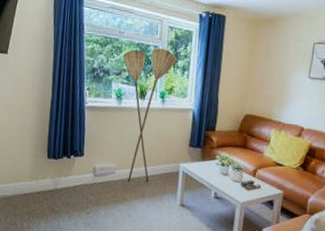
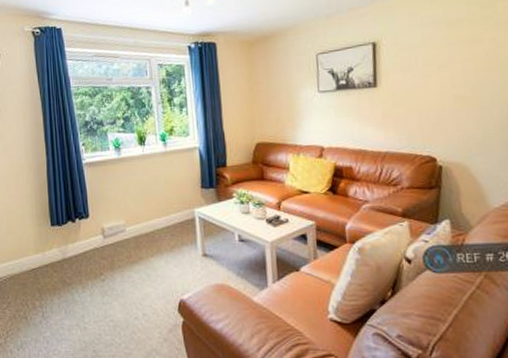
floor lamp: present [122,48,177,183] -> none [114,88,172,239]

